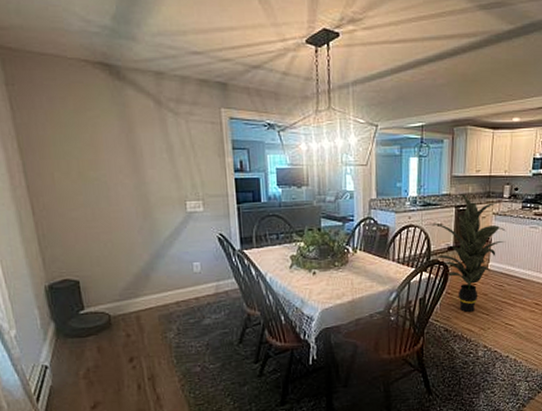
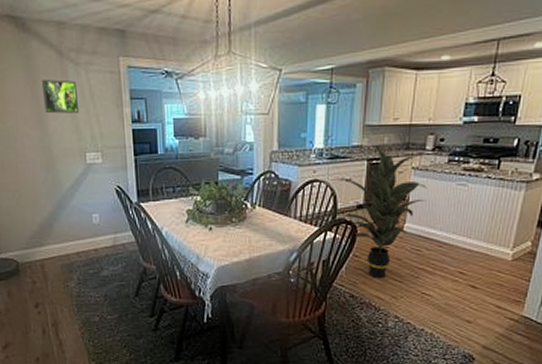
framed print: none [137,127,180,162] -> present [41,79,80,114]

